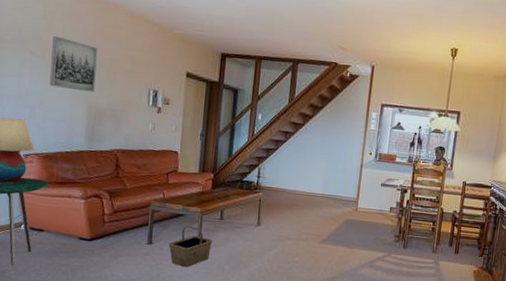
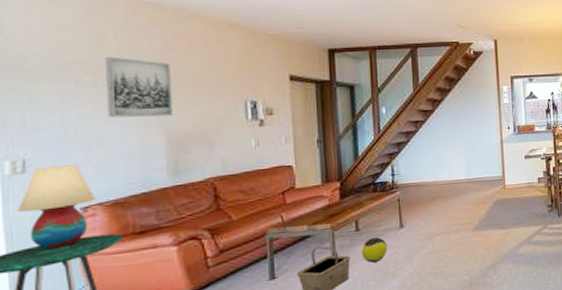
decorative ball: none [221,228,244,250] -> present [361,237,387,263]

